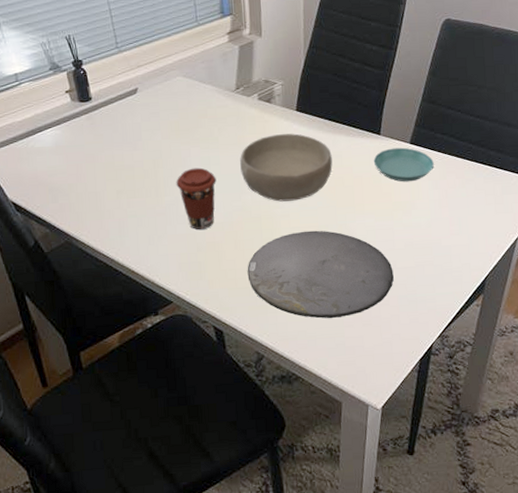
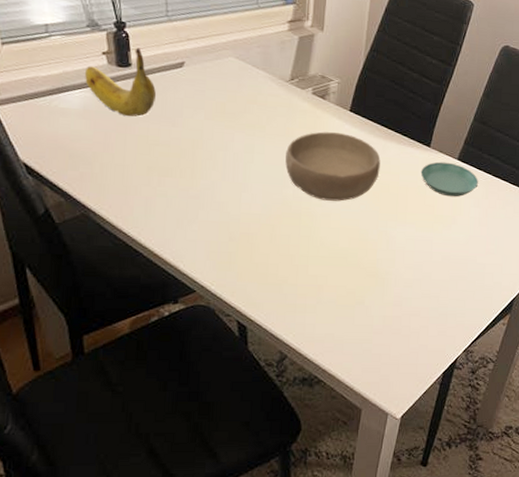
banana: none [53,82,116,146] -> present [85,48,156,117]
coffee cup: present [176,167,216,230] -> none [214,154,259,219]
plate: present [247,230,394,319] -> none [279,233,428,324]

